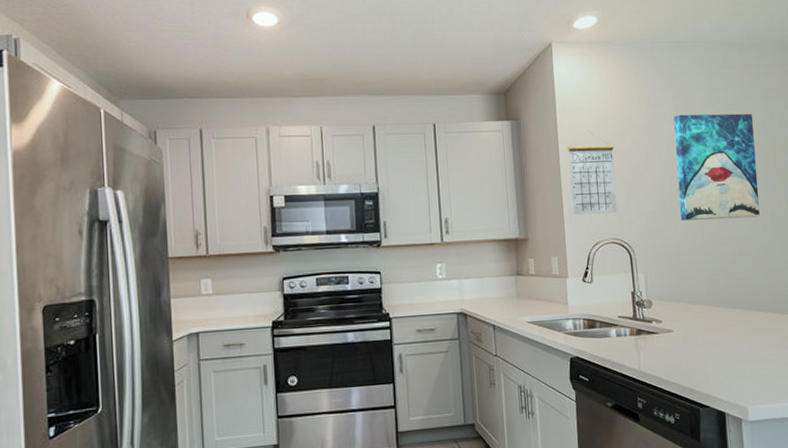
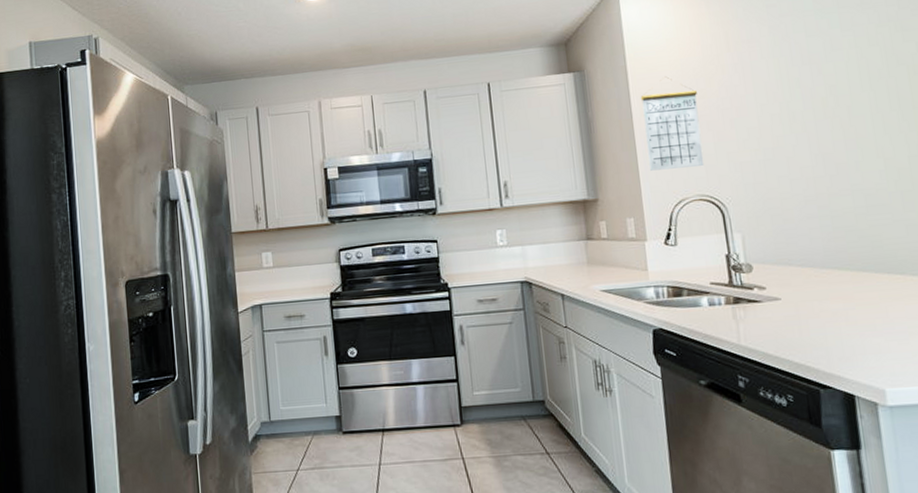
wall art: present [674,113,760,221] -> none [772,38,893,171]

